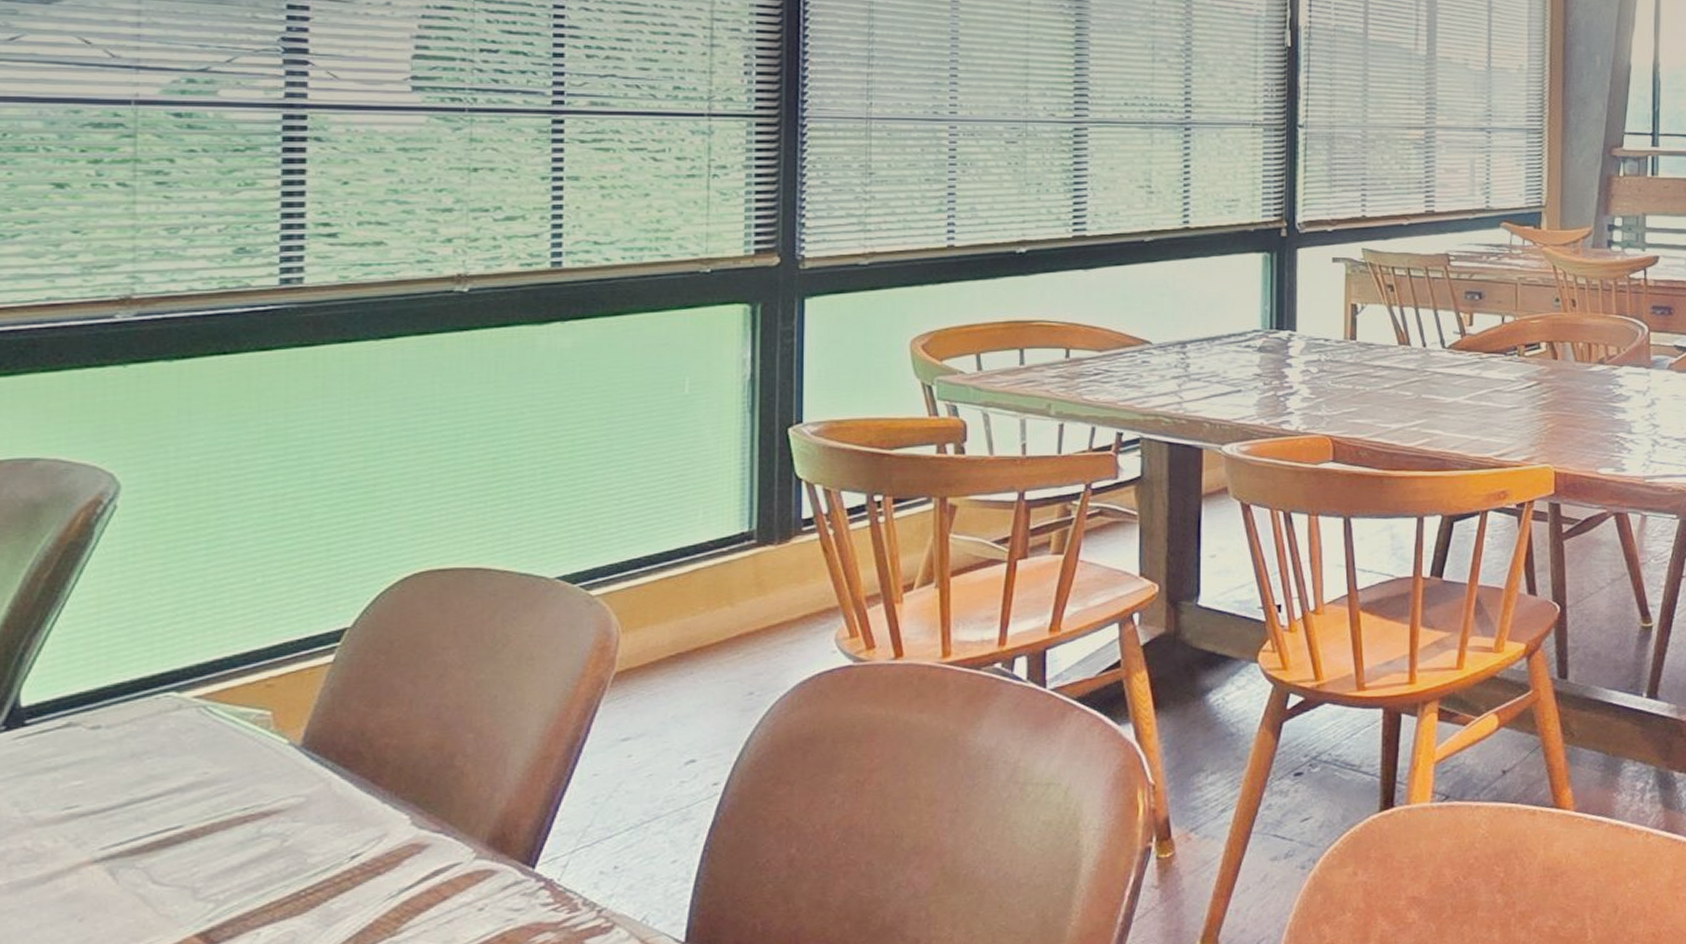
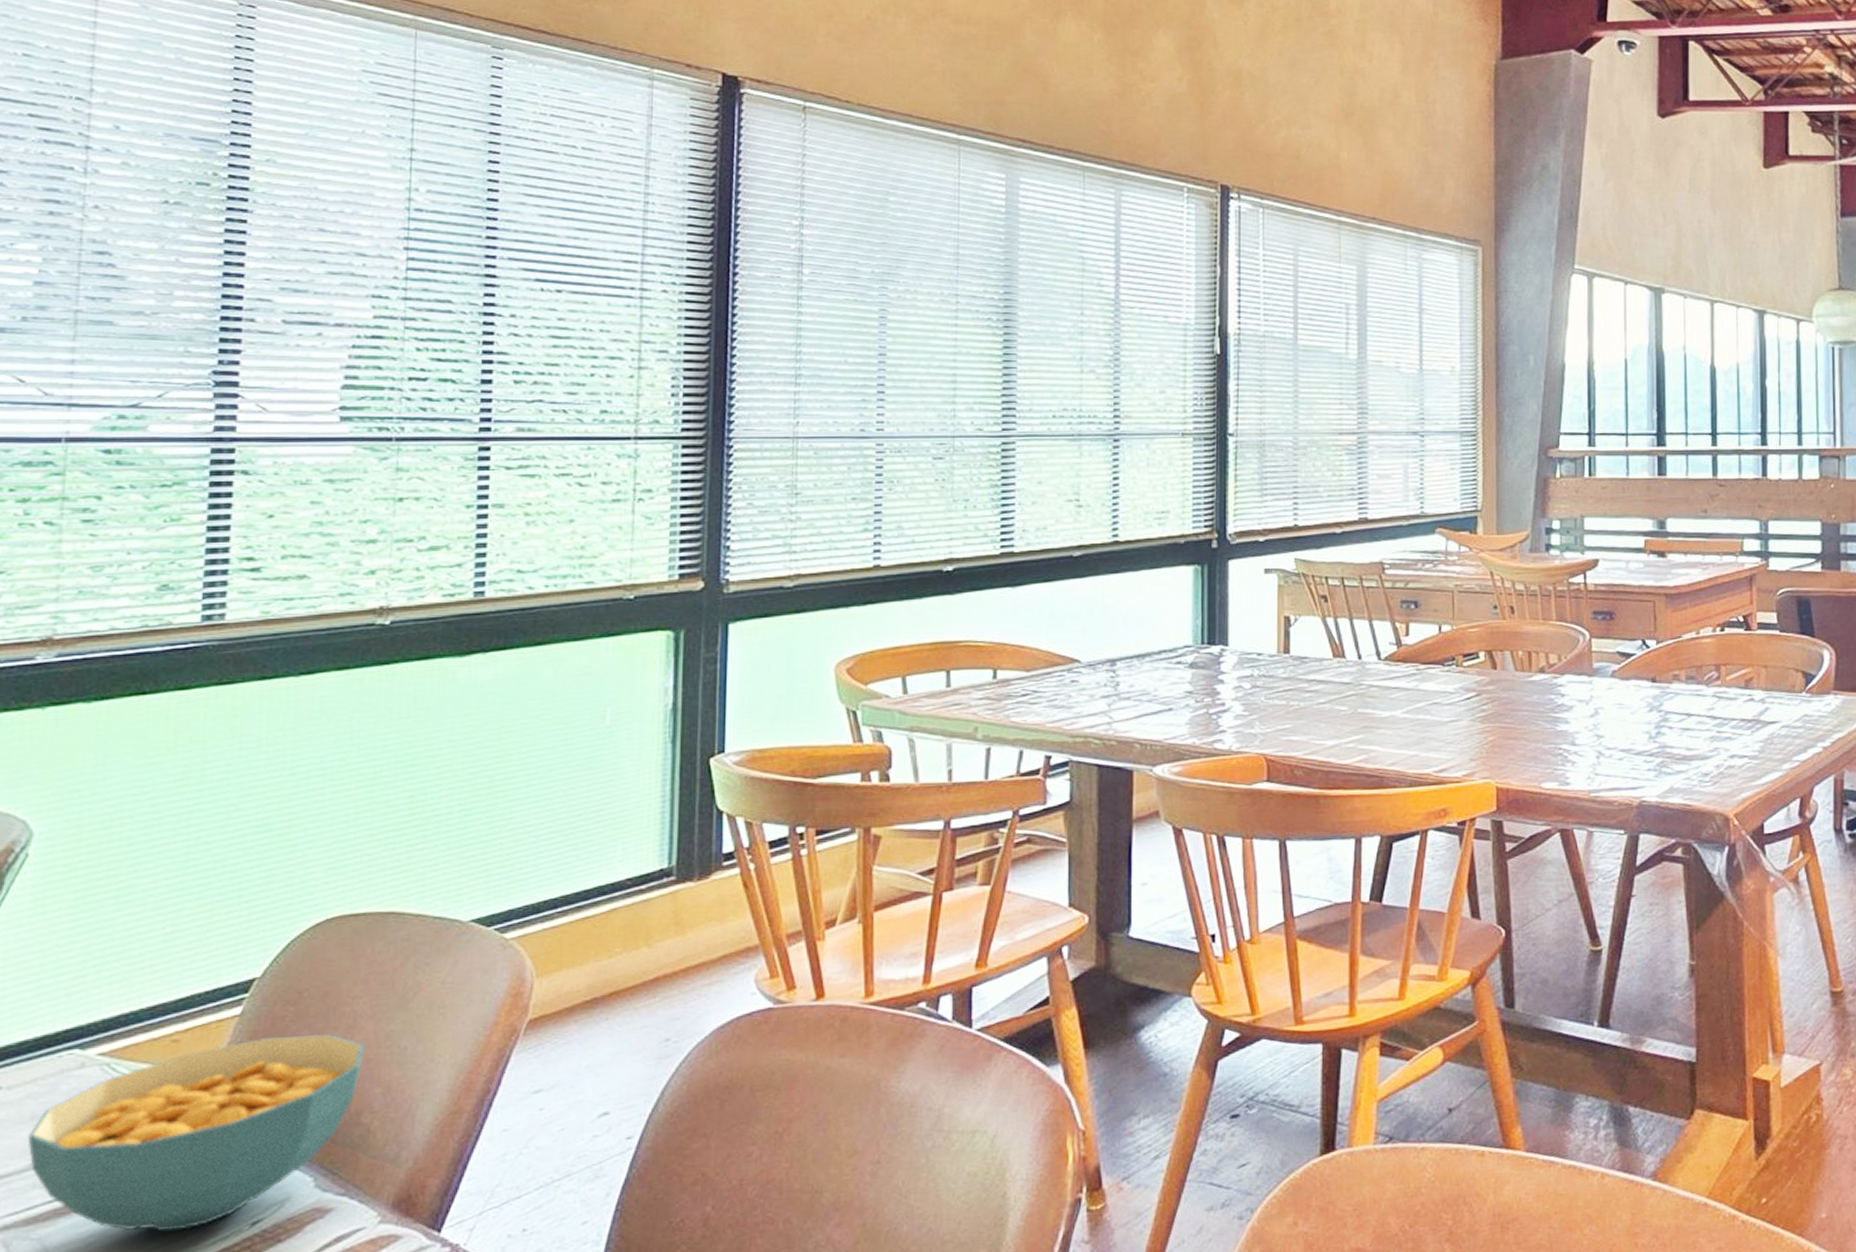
cereal bowl: none [128,681,457,864] -> present [27,1033,366,1232]

